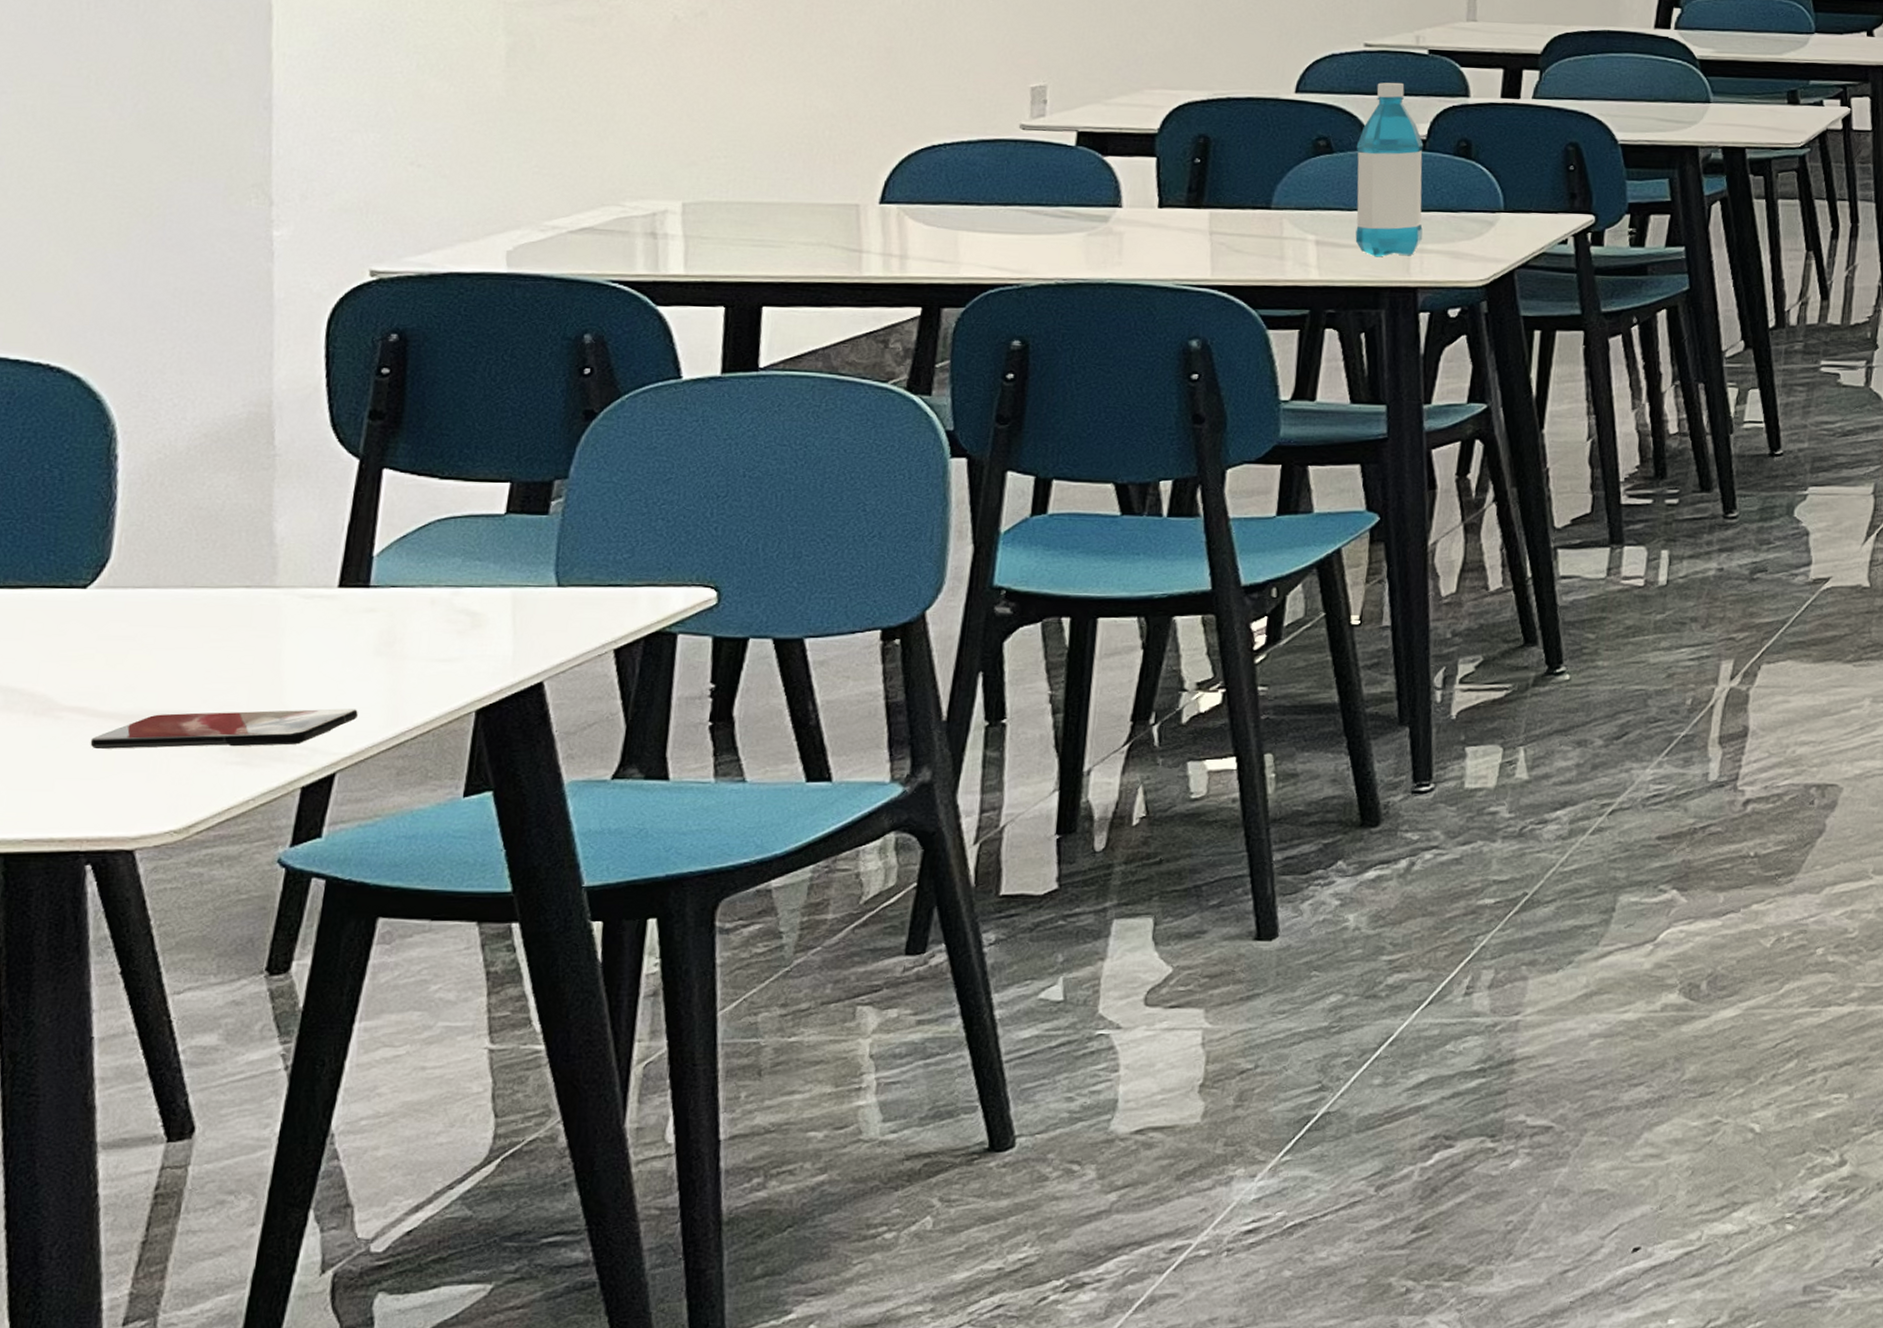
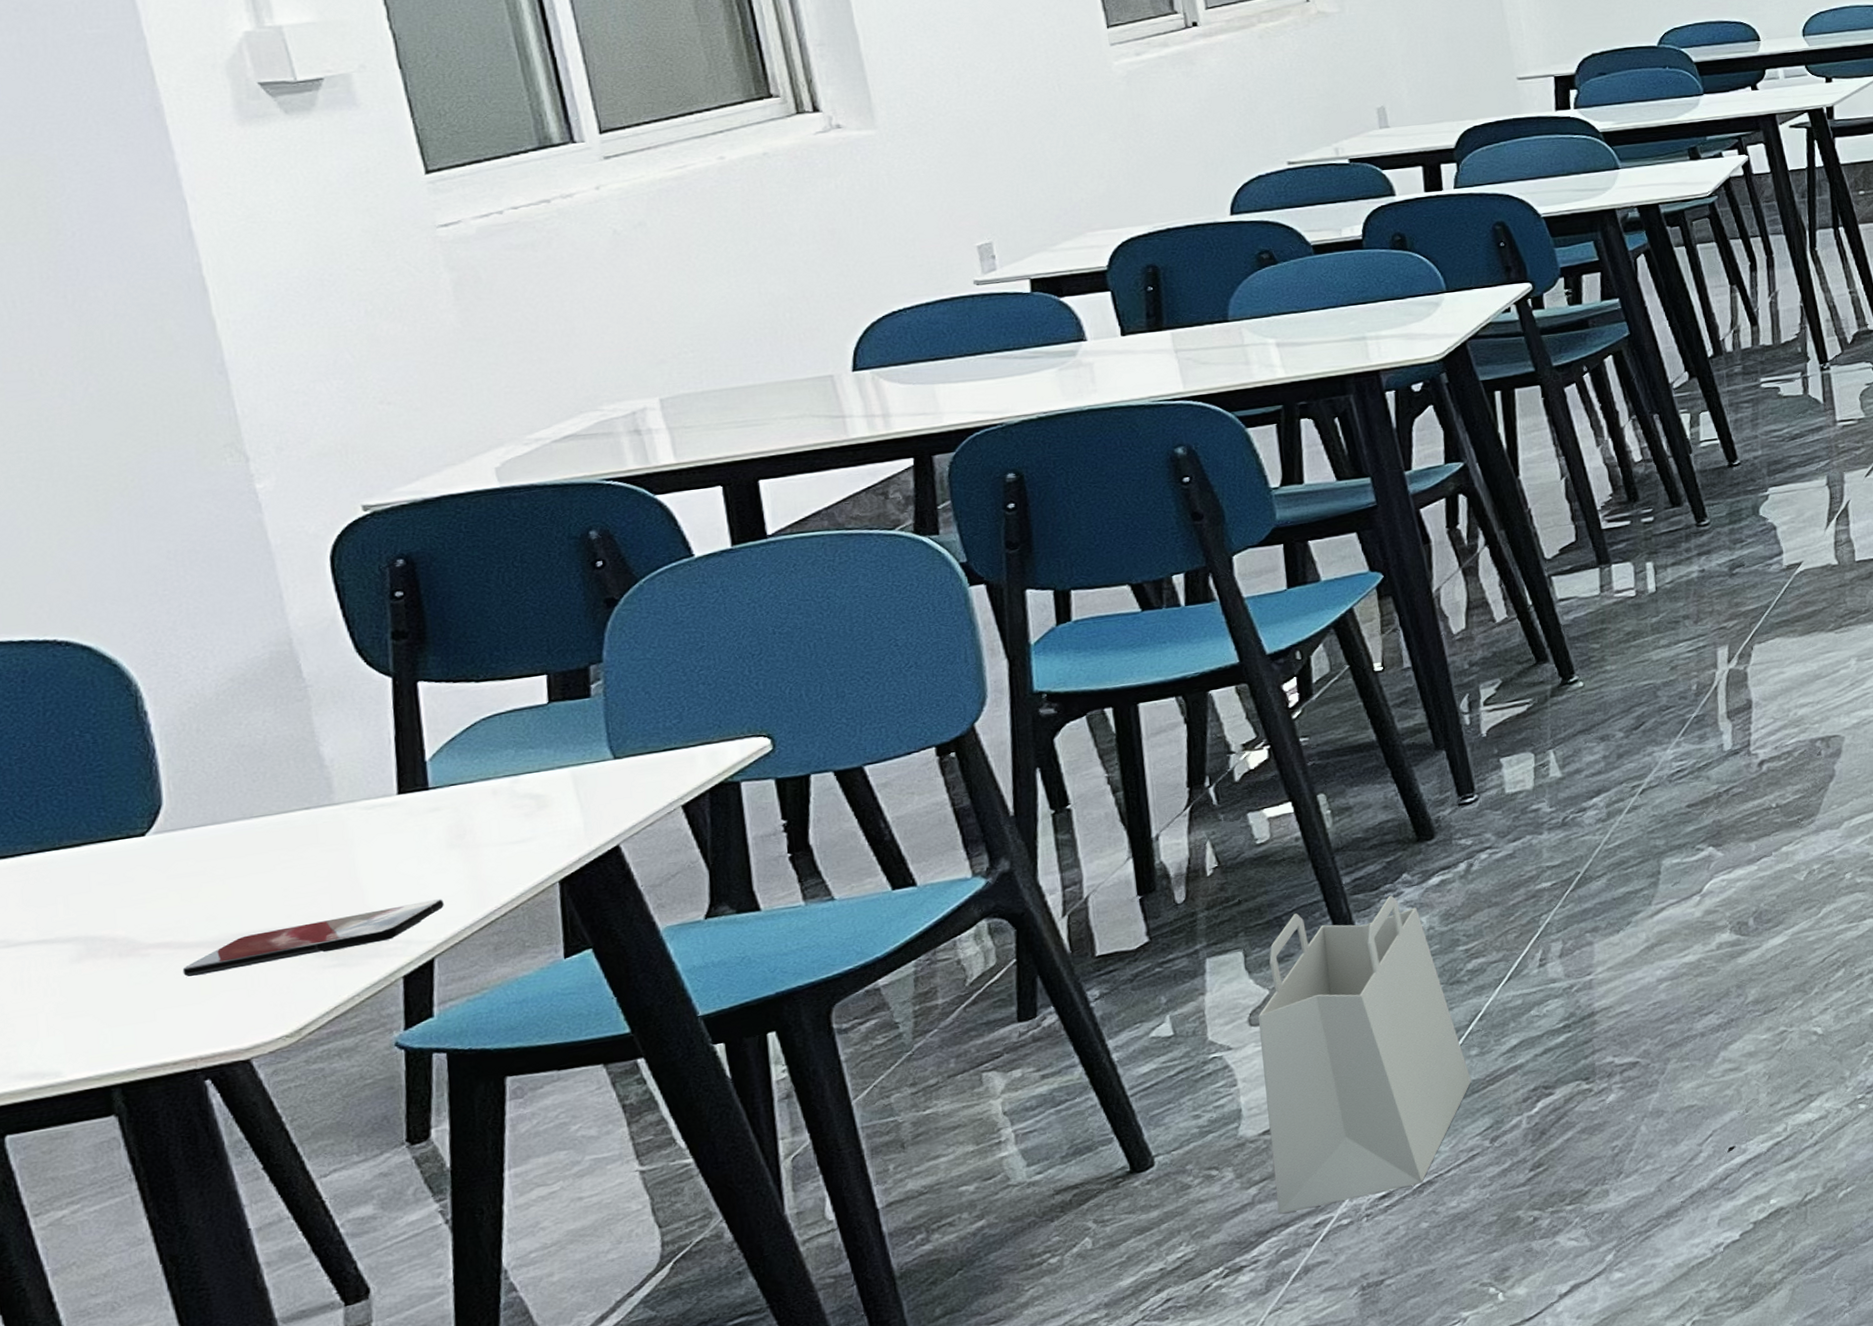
shopping bag: none [1134,883,1368,1230] -> present [1257,895,1471,1215]
water bottle: present [1355,82,1424,257] -> none [1297,191,1376,350]

